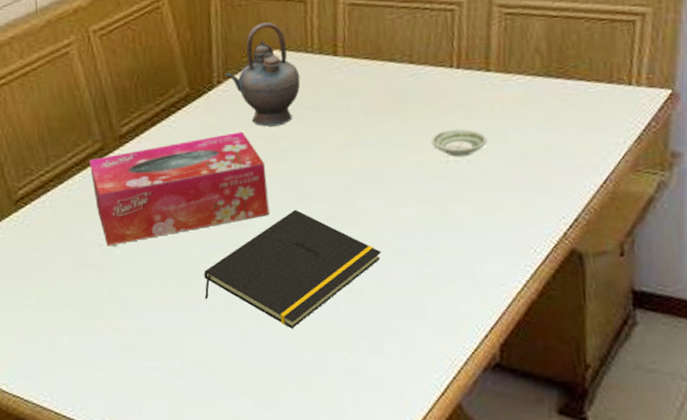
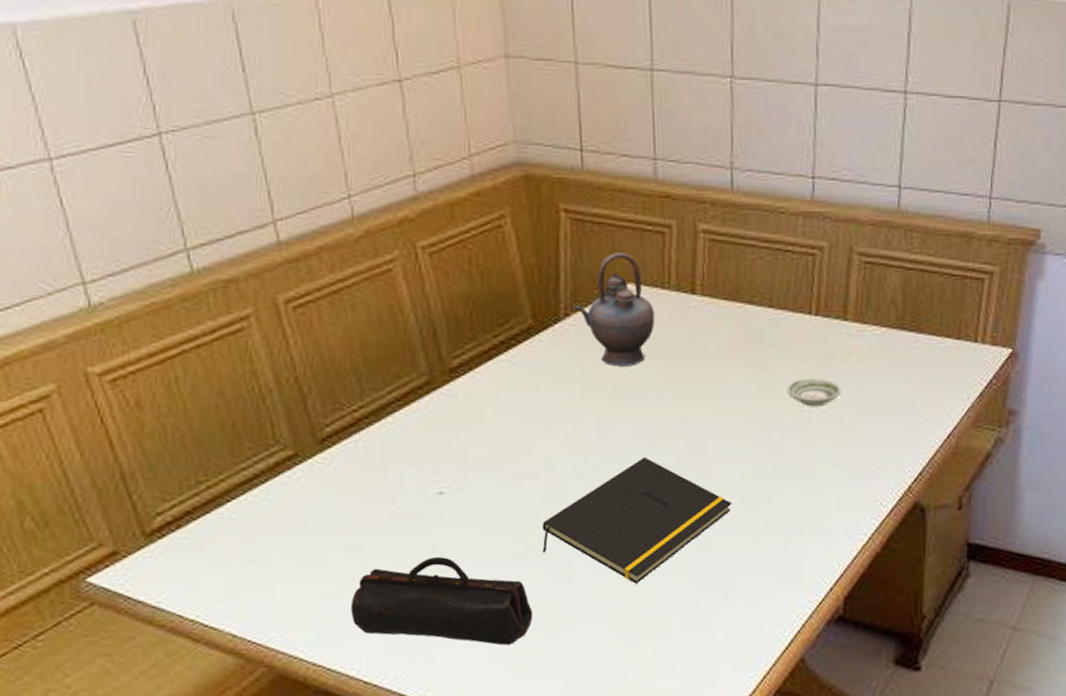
pencil case: none [42,302,198,384] -> present [350,556,533,646]
tissue box: present [89,131,270,246] -> none [413,370,617,494]

